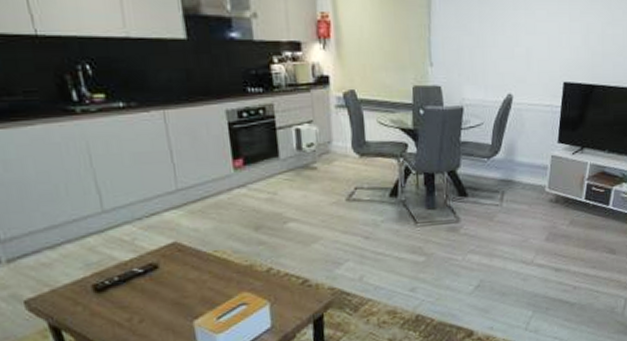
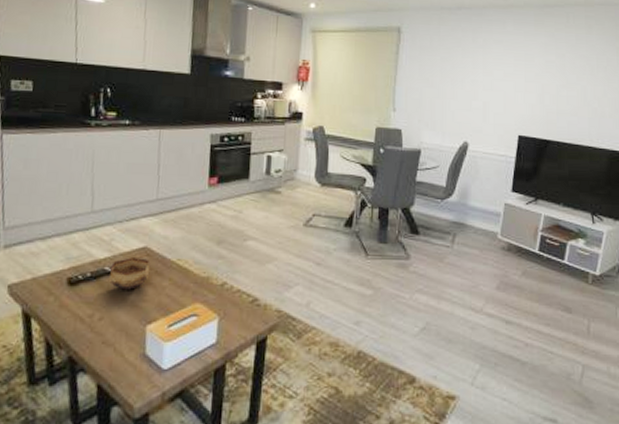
bowl: none [138,254,186,289] -> present [108,258,150,290]

